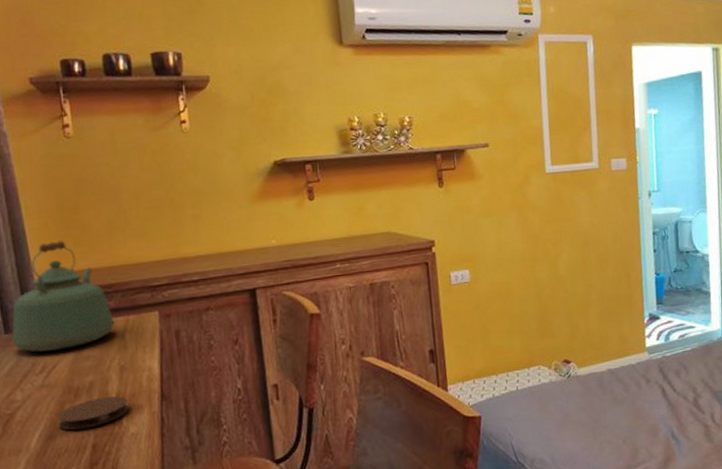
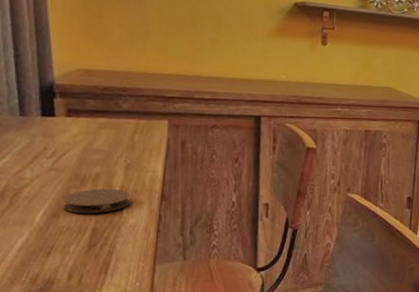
kettle: present [12,241,115,353] -> none [26,38,126,140]

